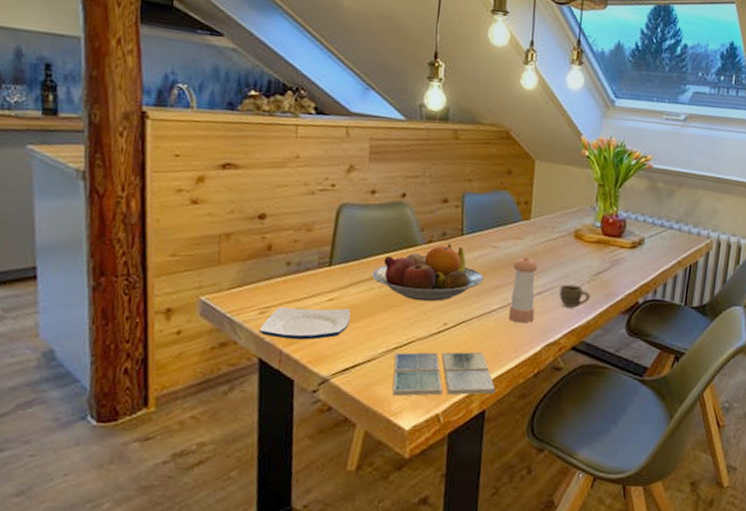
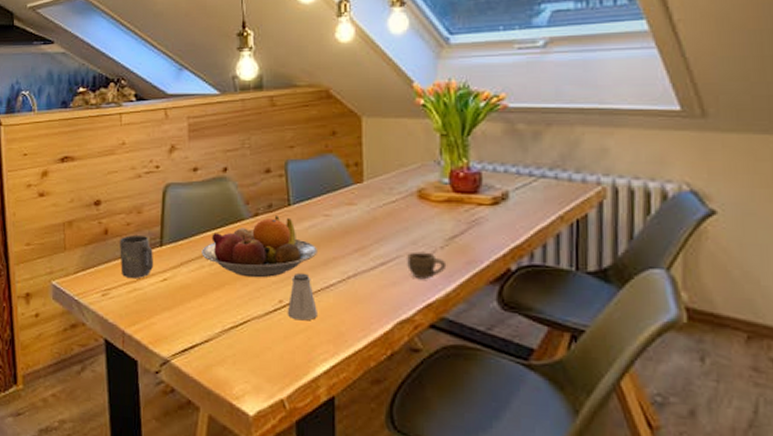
plate: present [260,306,351,340] -> none [104,288,184,321]
mug: none [283,253,321,297] -> present [120,235,154,278]
drink coaster: present [392,352,496,397] -> none [232,331,344,379]
saltshaker: none [450,298,479,342] -> present [287,272,319,321]
pepper shaker: present [508,256,538,324] -> none [350,222,380,299]

